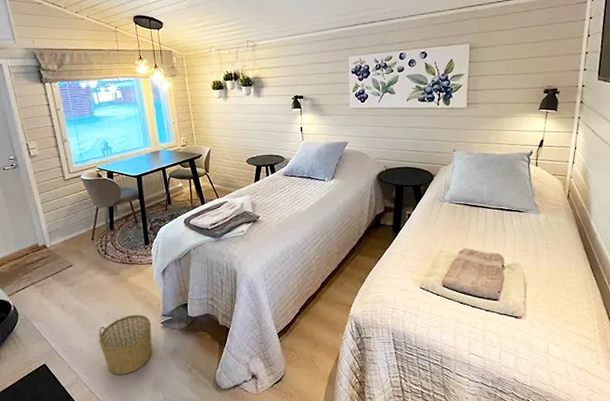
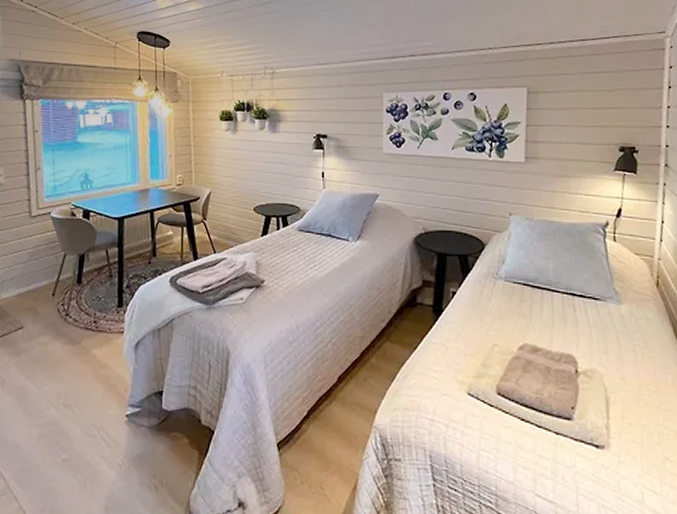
basket: present [98,314,152,375] -> none [41,401,113,487]

